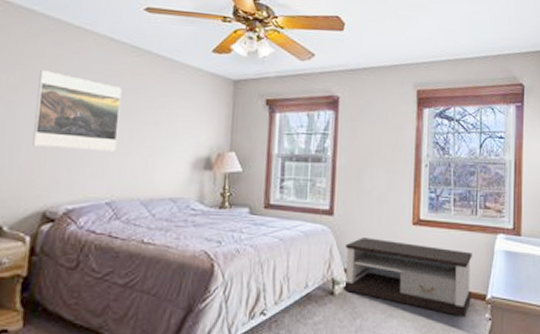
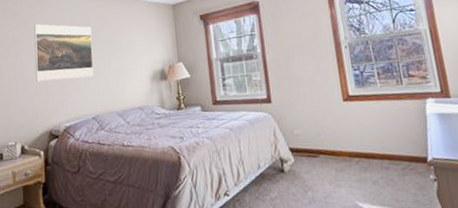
bench: present [344,238,472,318] -> none [287,117,413,181]

